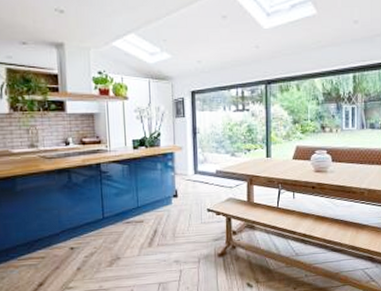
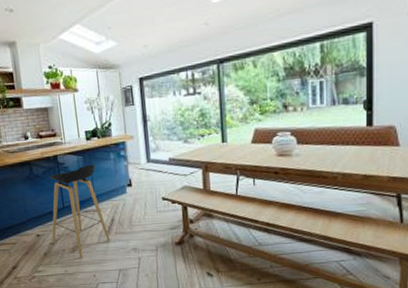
stool: none [87,174,151,272] -> present [49,164,110,258]

